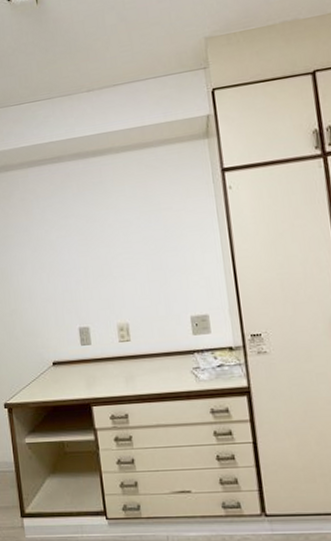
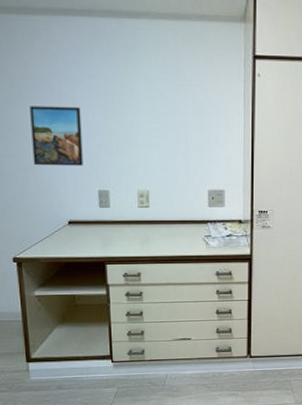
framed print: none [12,247,63,309] -> present [30,106,83,166]

